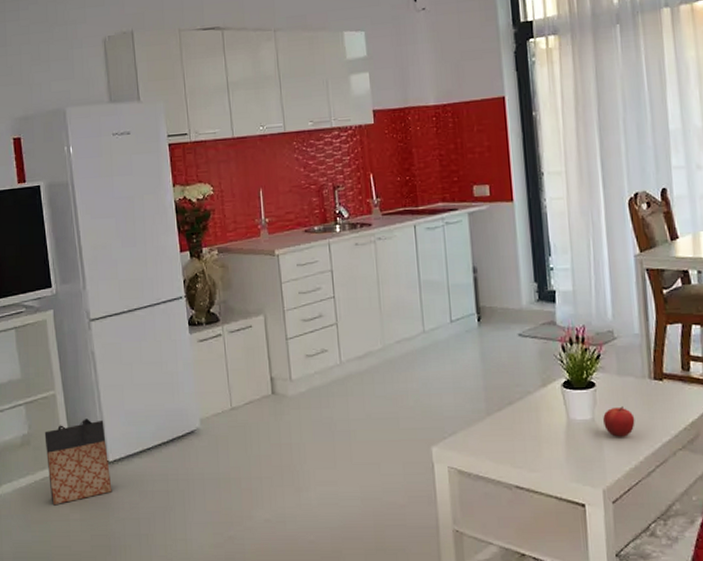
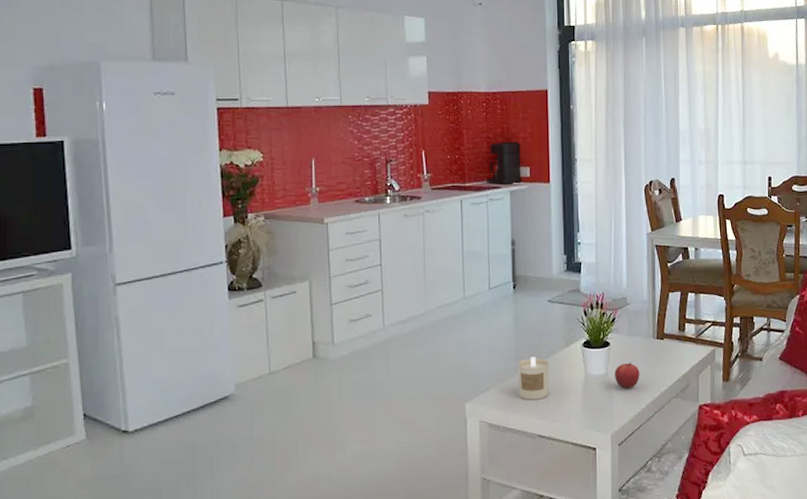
bag: present [44,419,112,506] -> none [52,388,131,482]
coffee maker: none [440,158,480,206] -> present [485,142,521,185]
candle: none [487,398,526,446] -> present [517,357,550,400]

